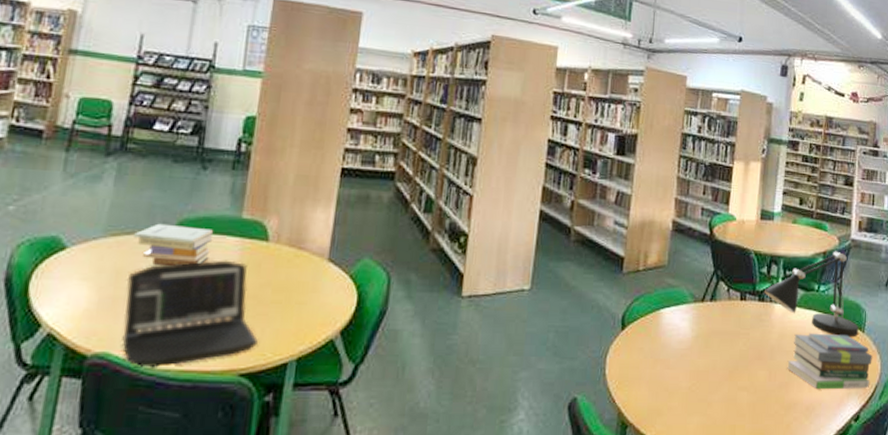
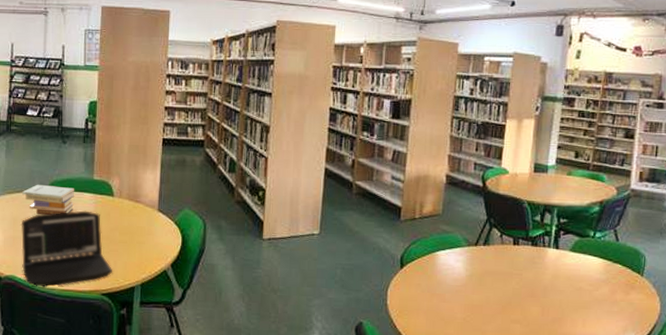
desk lamp: present [763,251,859,337] -> none [537,200,637,280]
books: present [787,333,872,390] -> none [560,275,651,327]

